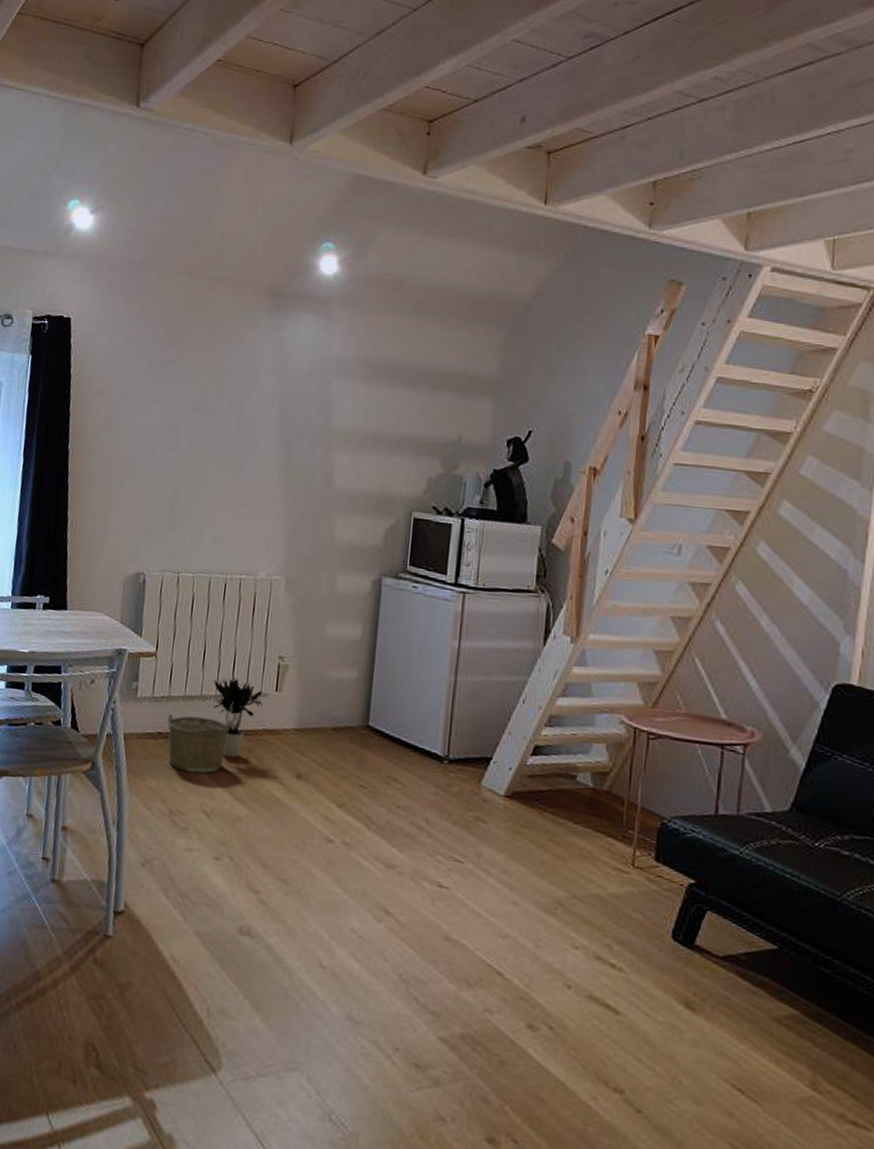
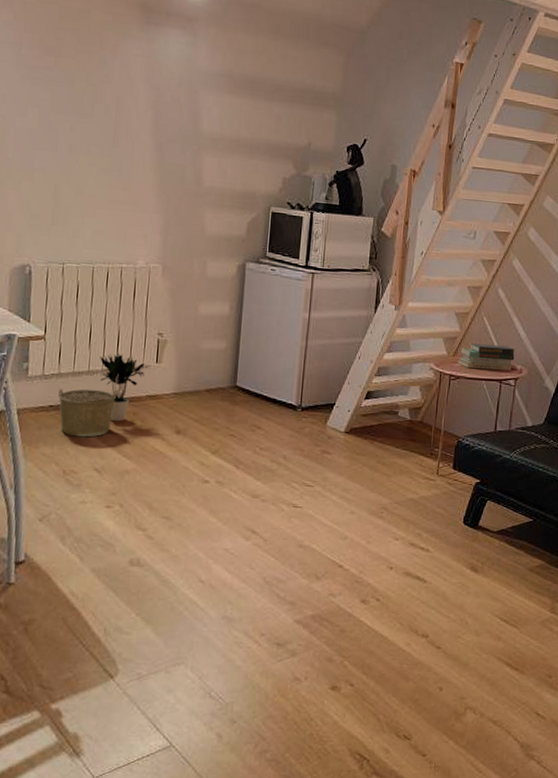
books: none [659,692,743,733] -> present [458,343,515,370]

